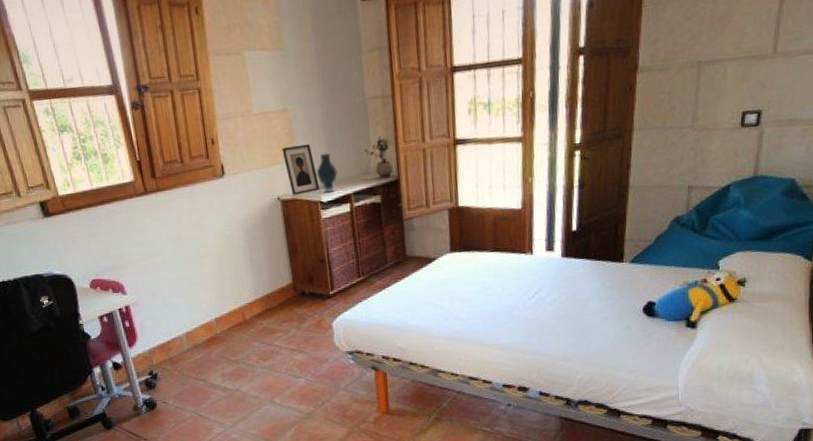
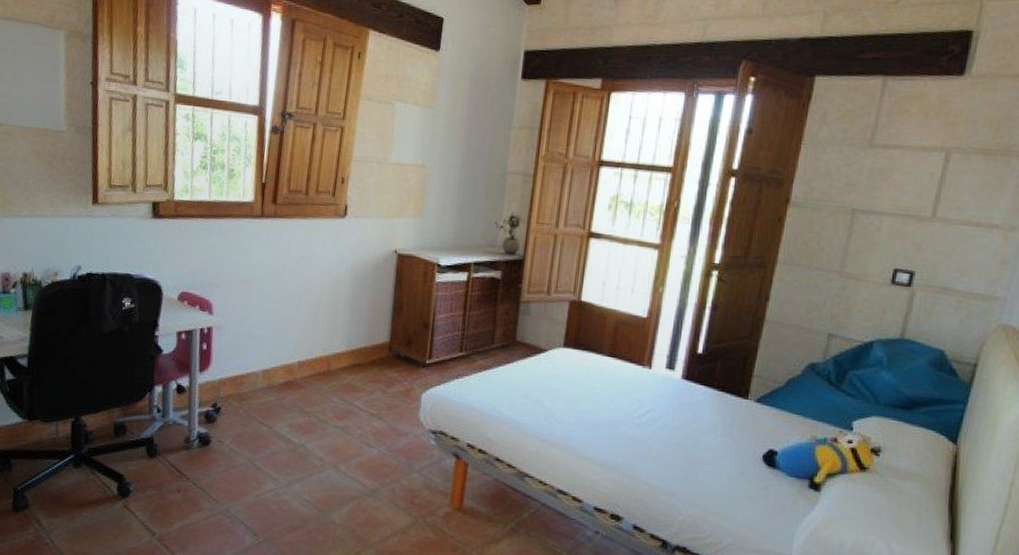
picture frame: present [282,144,321,195] -> none [410,201,441,253]
vase: present [316,153,338,193] -> none [440,216,463,257]

